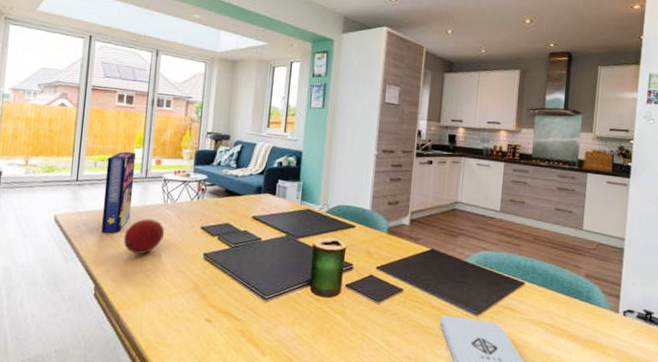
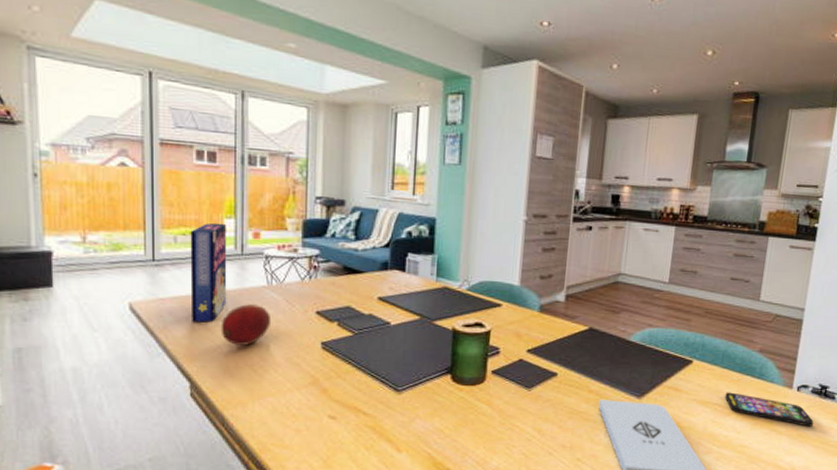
smartphone: none [555,313,642,351] -> present [725,392,814,427]

